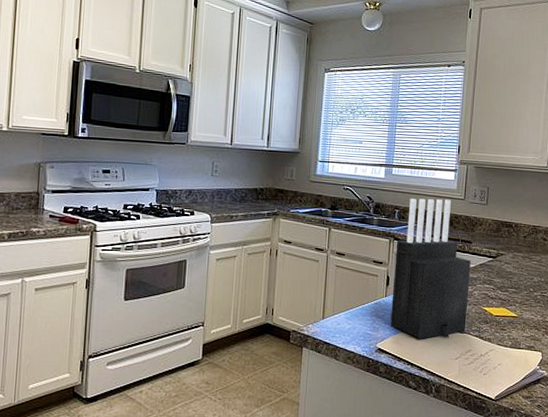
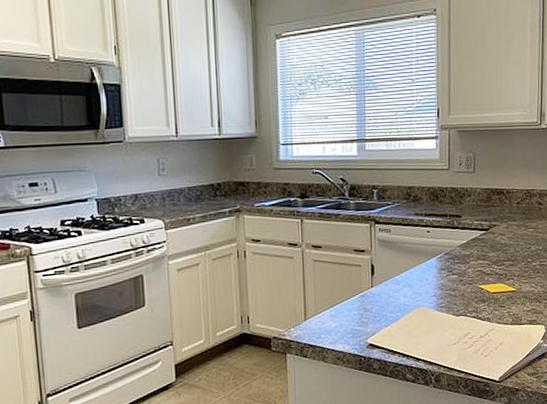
knife block: present [390,198,471,339] -> none [378,171,462,328]

